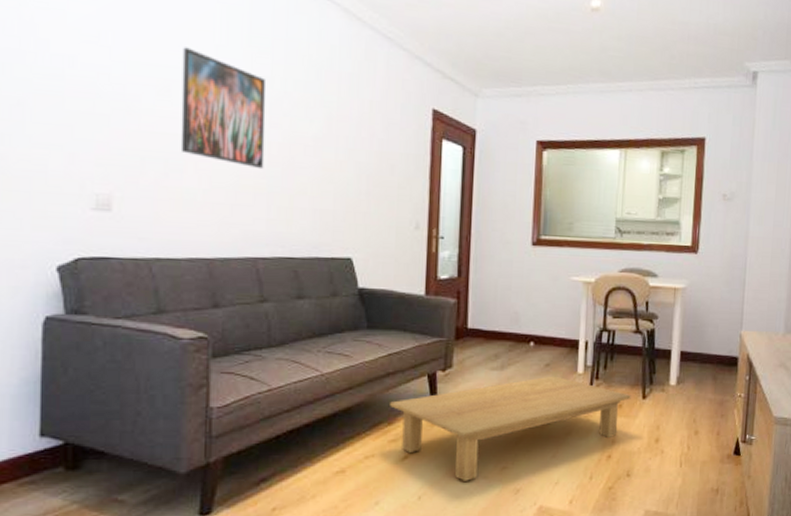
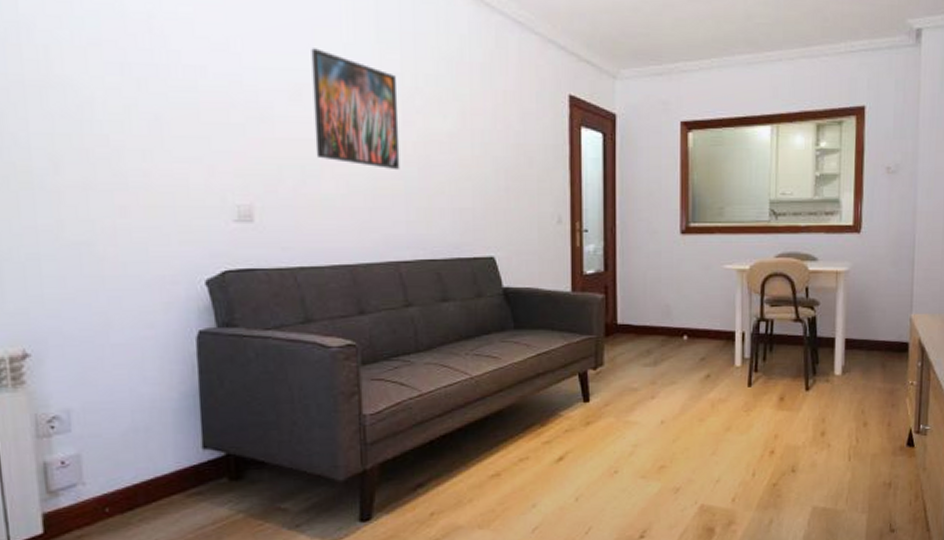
coffee table: present [390,376,631,481] -> none [542,370,793,482]

